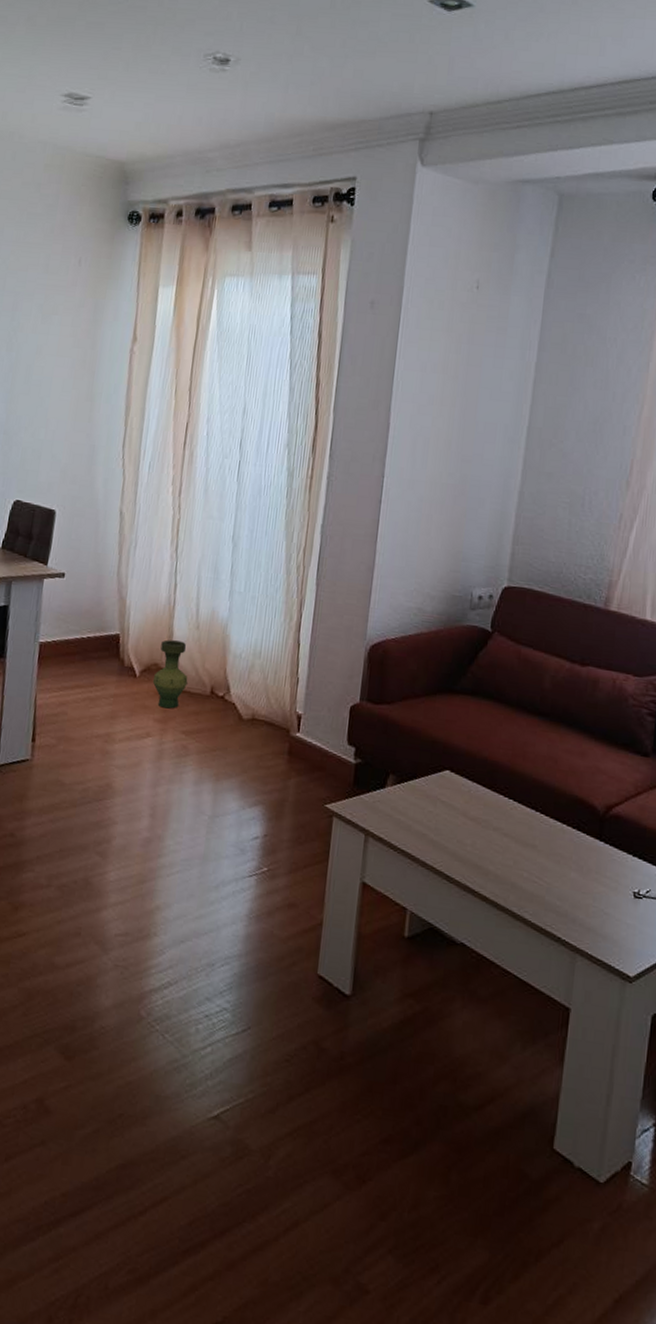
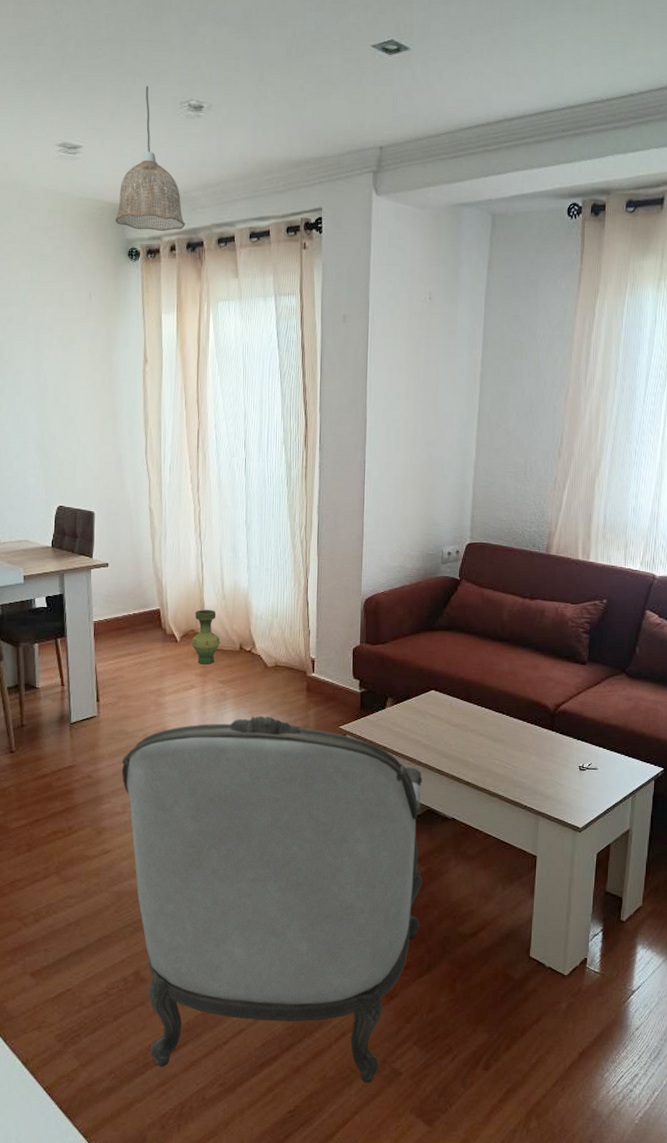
armchair: none [46,779,426,1300] -> present [121,715,423,1084]
pendant lamp: none [117,35,197,195] -> present [115,85,186,232]

